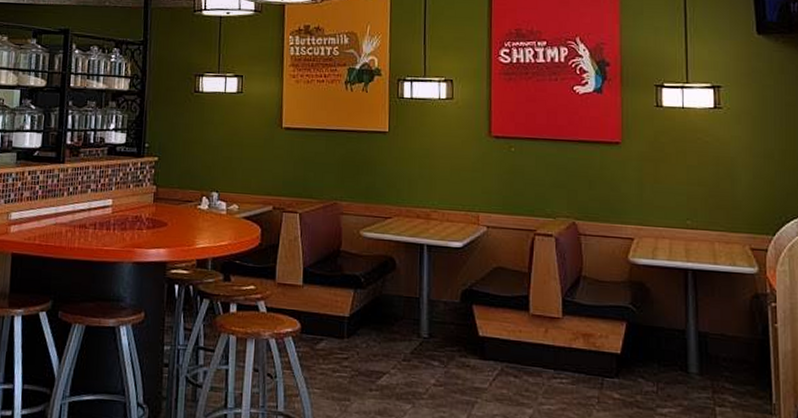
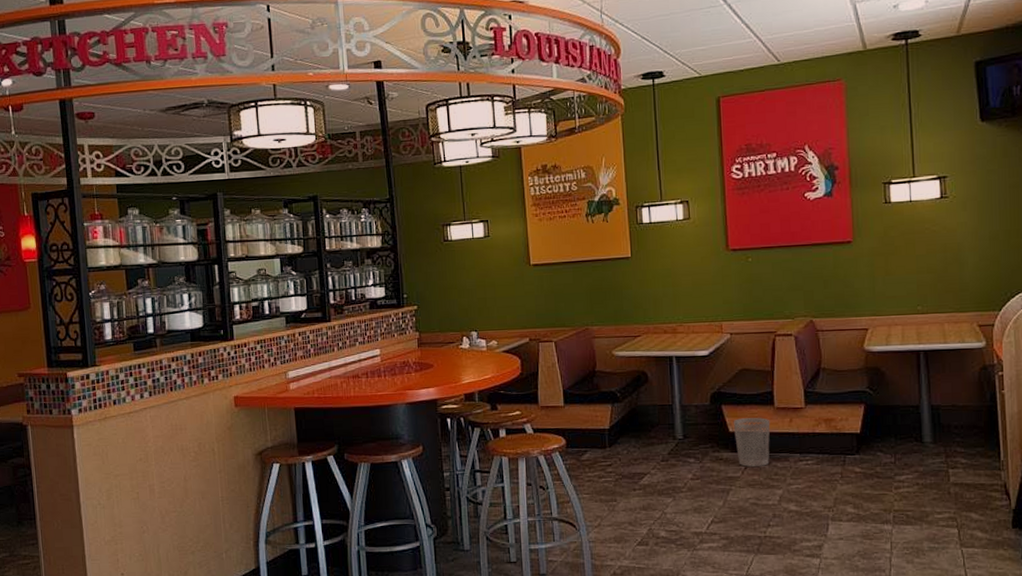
wastebasket: none [483,322,524,379] -> present [733,418,771,467]

